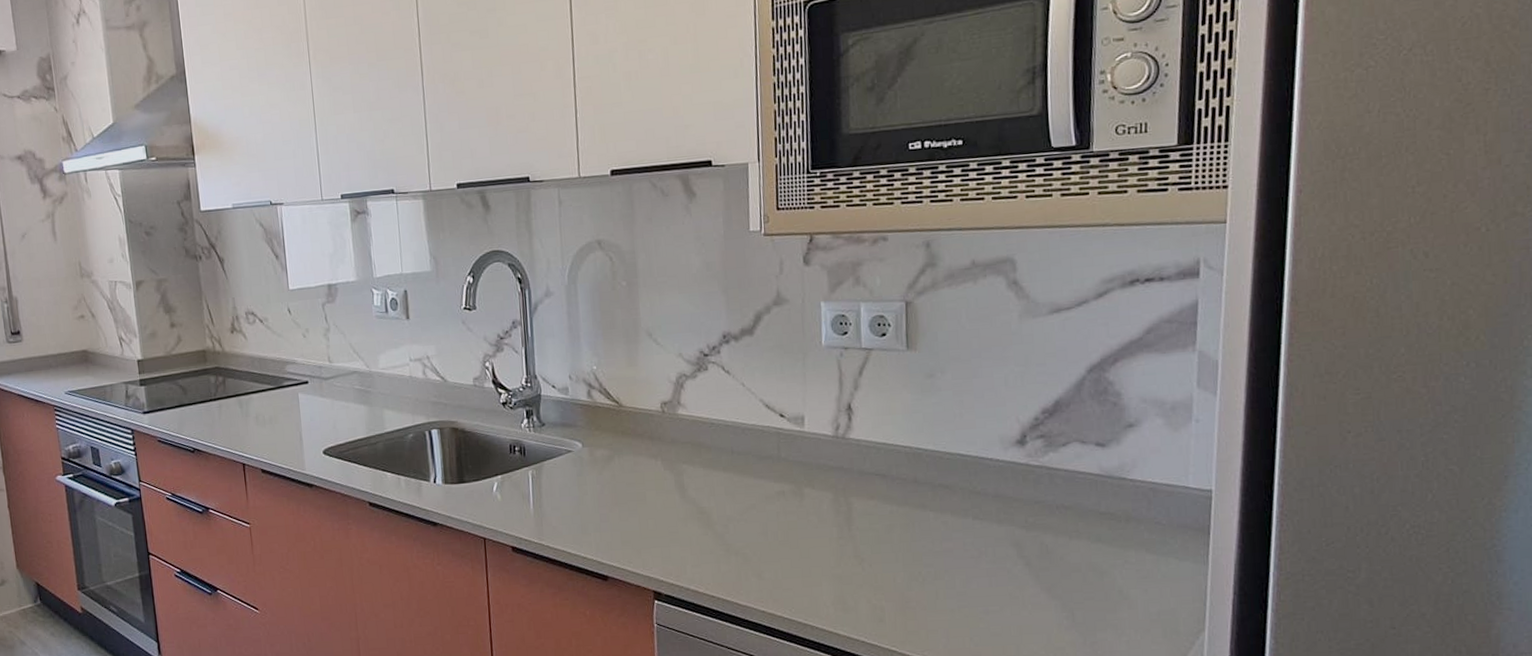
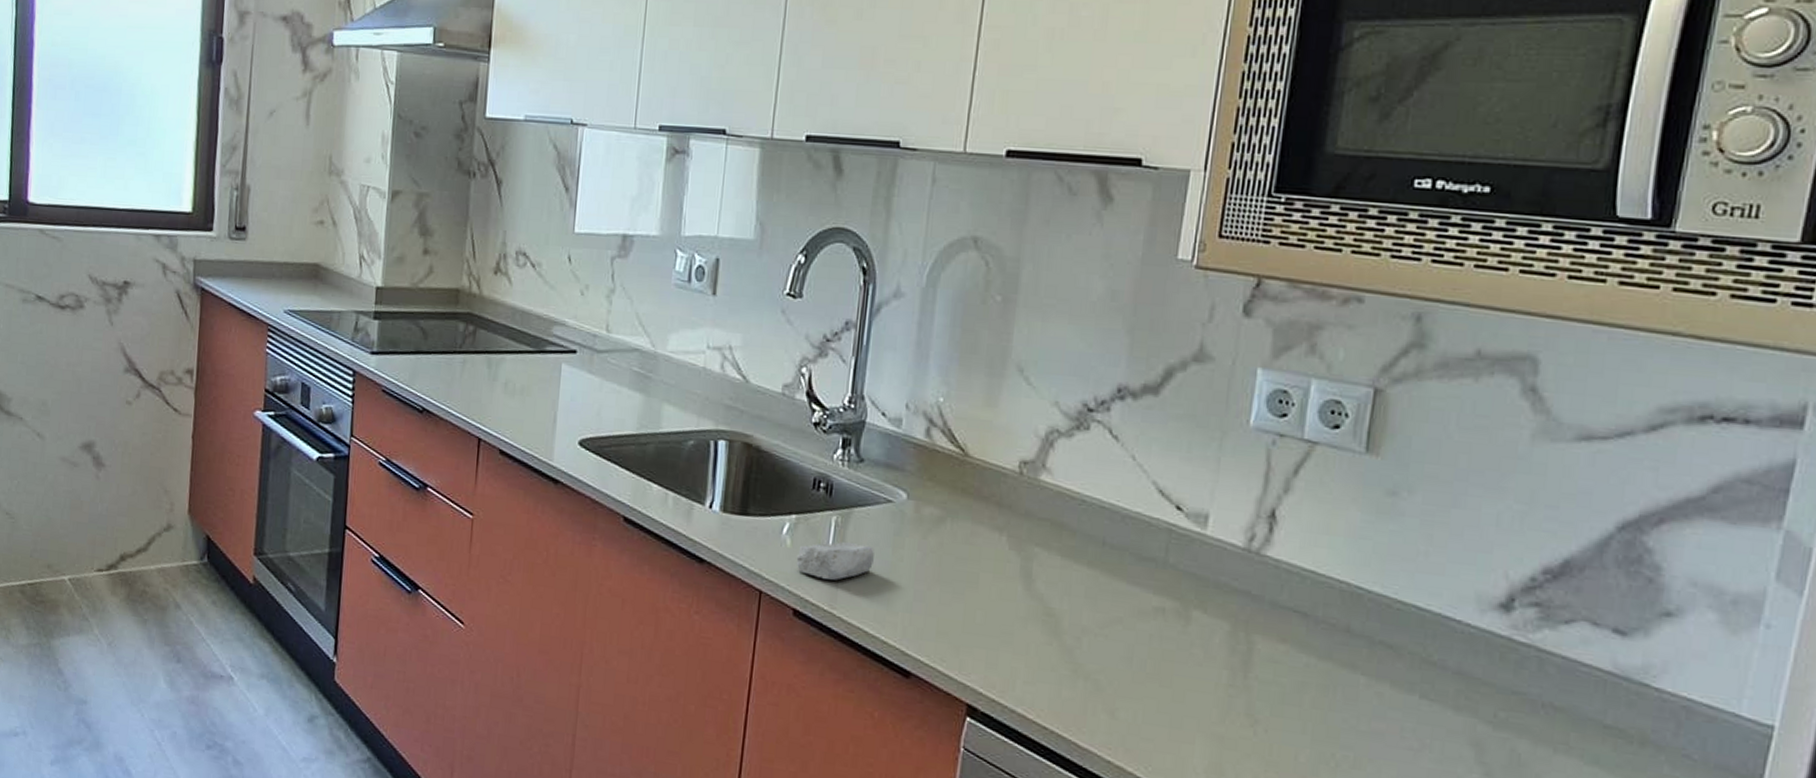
soap bar: none [507,487,566,520] -> present [796,541,874,581]

